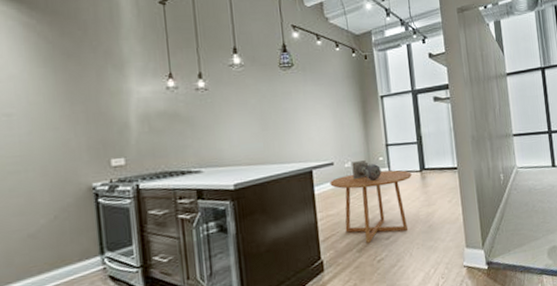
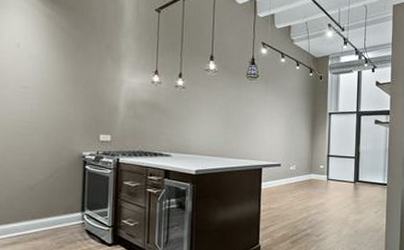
dining table: present [330,170,412,243] -> none [275,176,346,237]
decorative urn: present [352,160,382,181] -> none [296,166,320,184]

